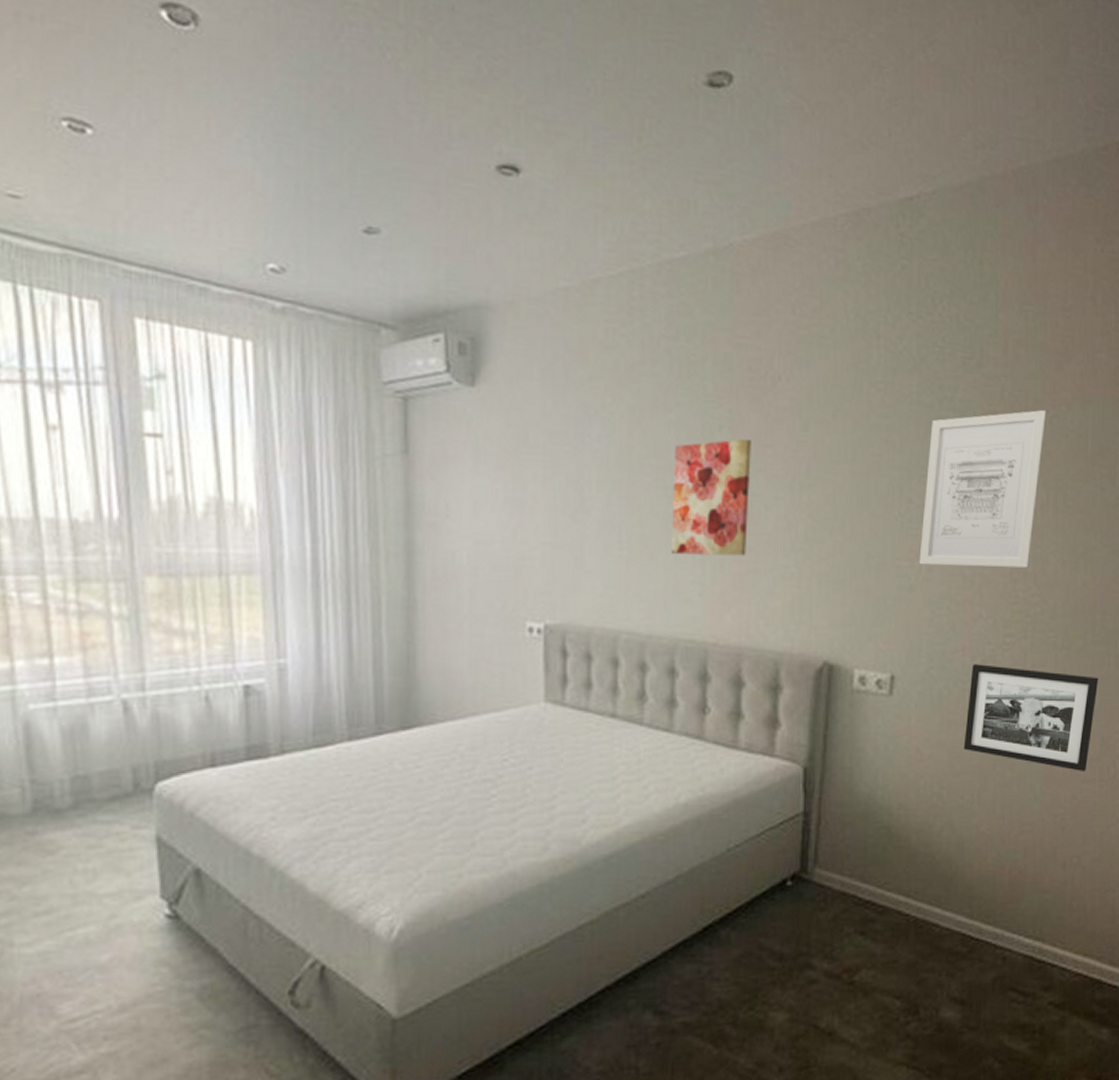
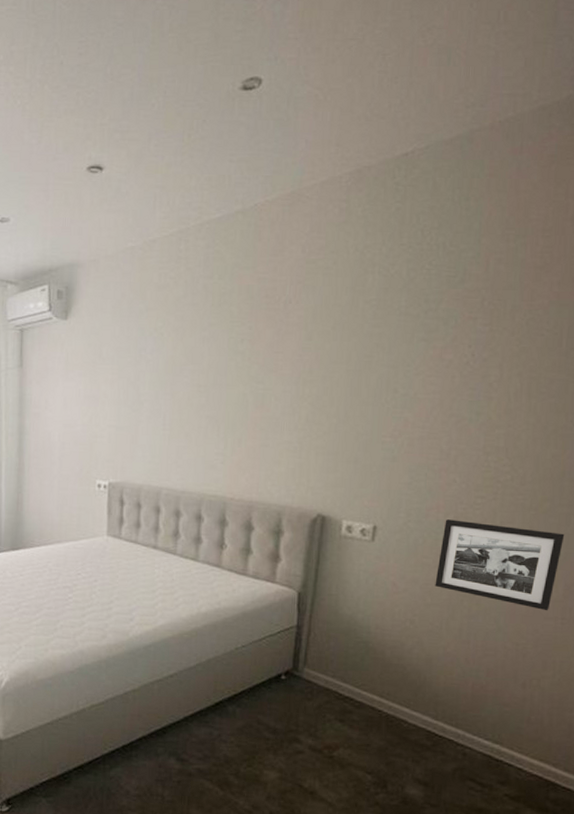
wall art: present [671,438,751,557] -> none [202,347,266,435]
wall art: present [919,409,1047,568] -> none [402,314,524,443]

